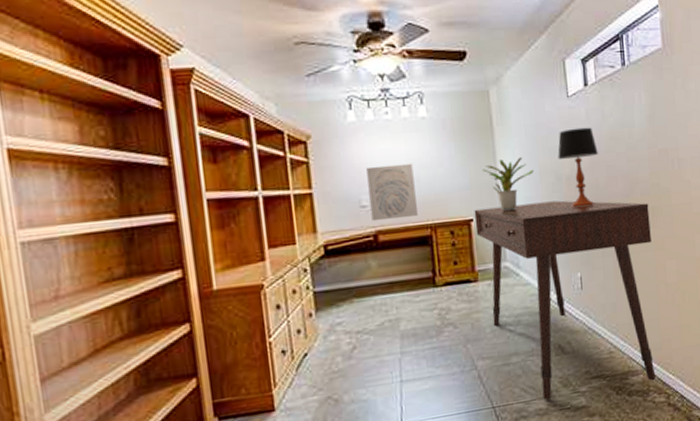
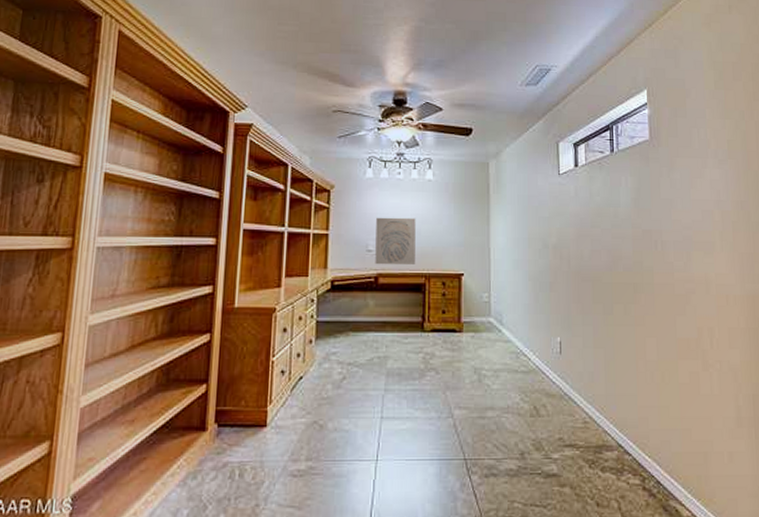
desk: present [474,200,656,400] -> none [465,265,632,461]
potted plant: present [482,156,534,212] -> none [476,222,523,271]
table lamp: present [557,127,598,208] -> none [546,202,584,276]

